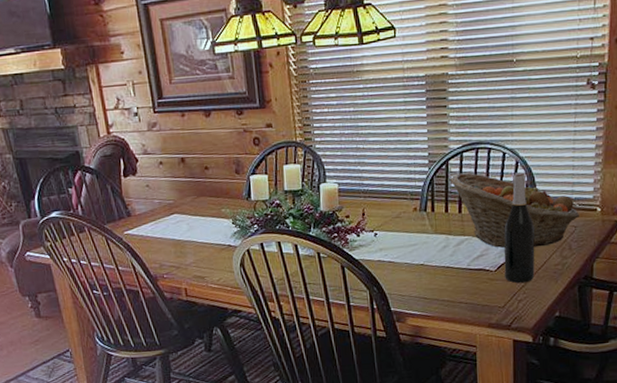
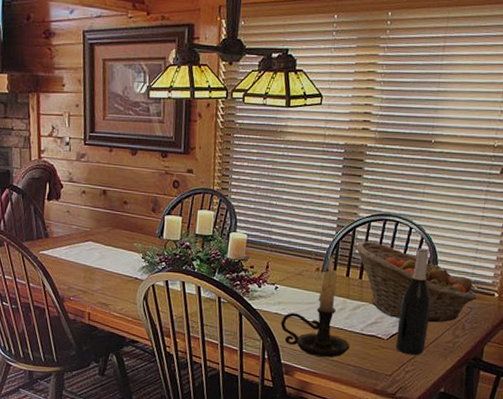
candle holder: none [385,193,459,299] -> present [280,255,350,357]

